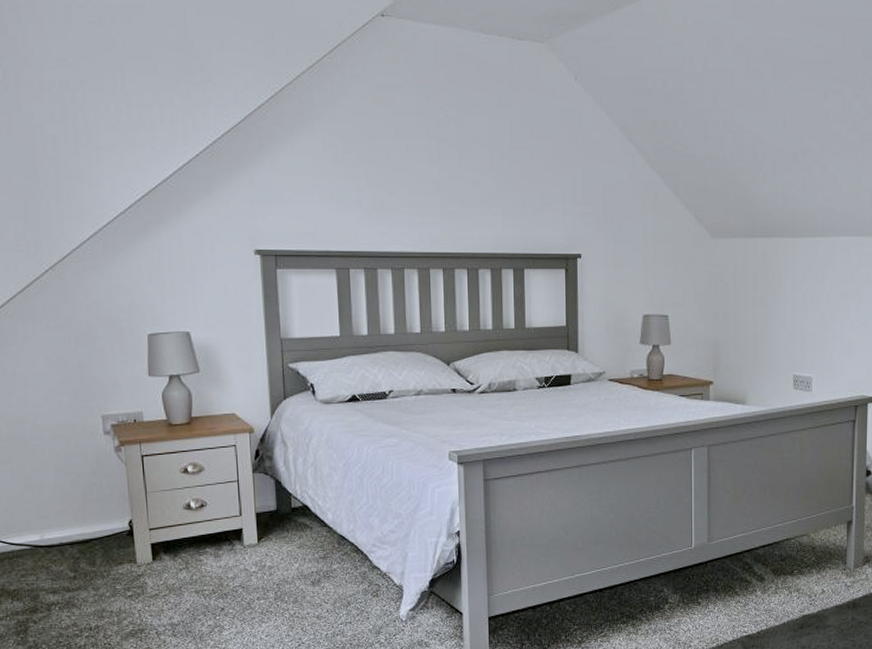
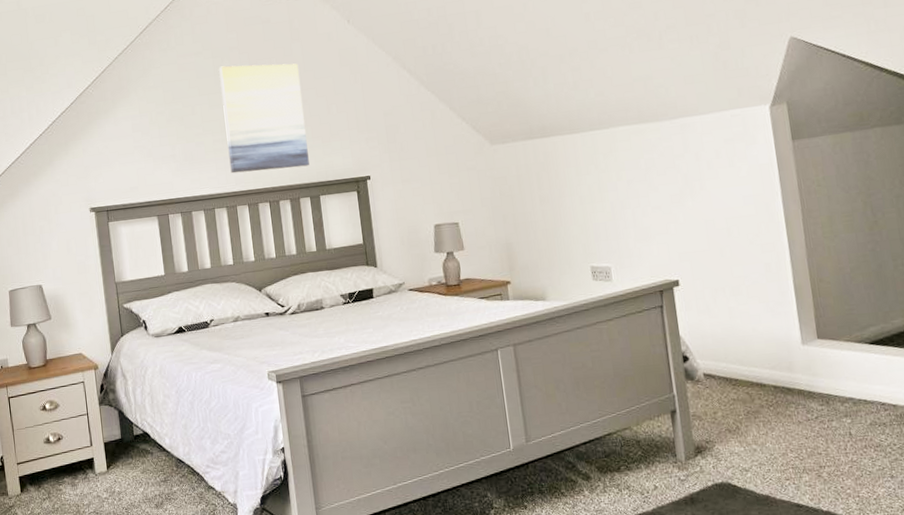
wall art: none [422,106,516,235] -> present [219,63,310,174]

